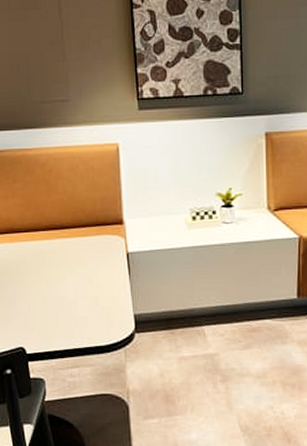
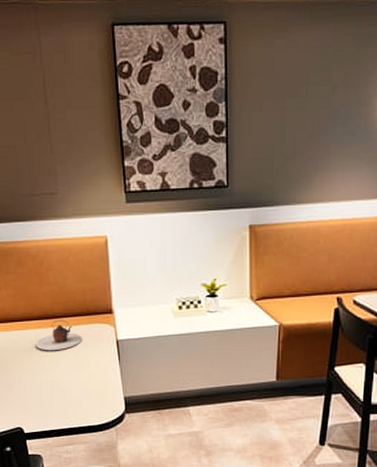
teapot: none [42,231,92,264] -> present [35,320,83,351]

